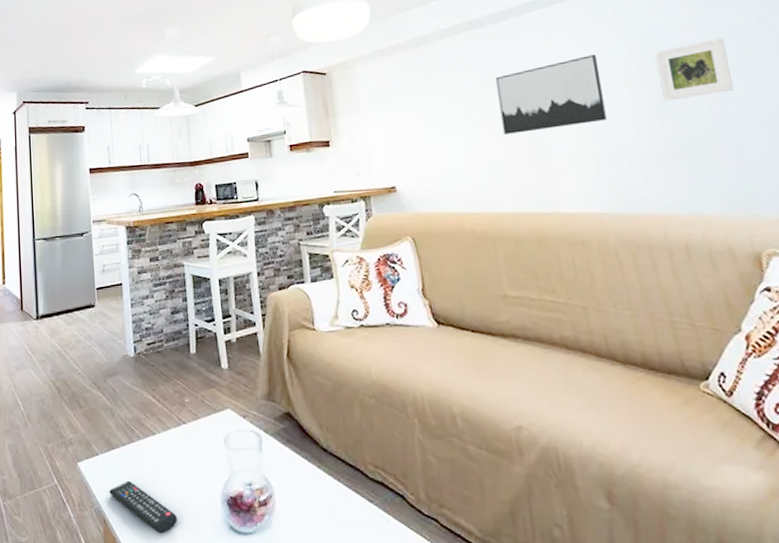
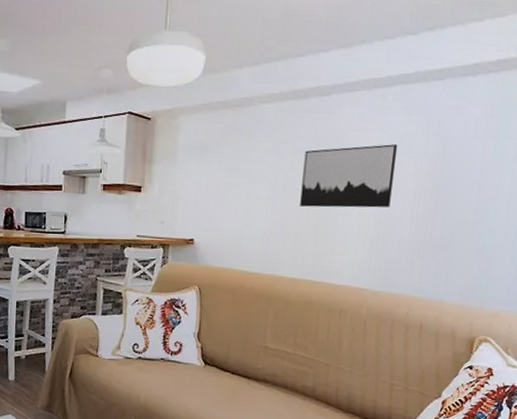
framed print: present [654,37,734,102] -> none [441,148,507,199]

